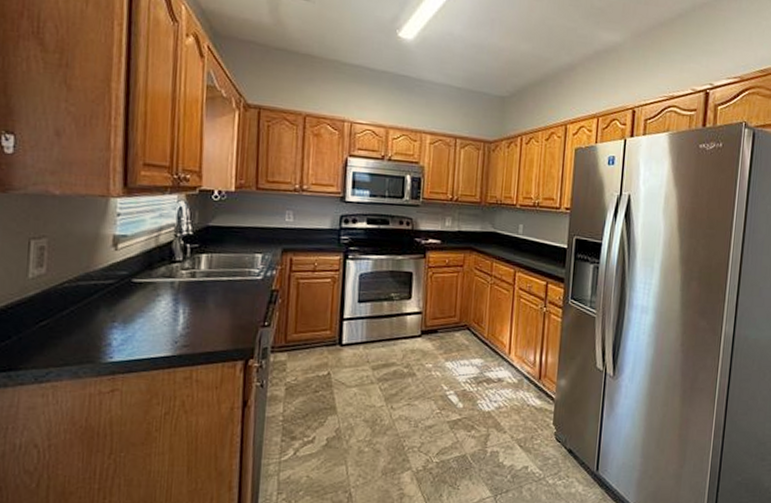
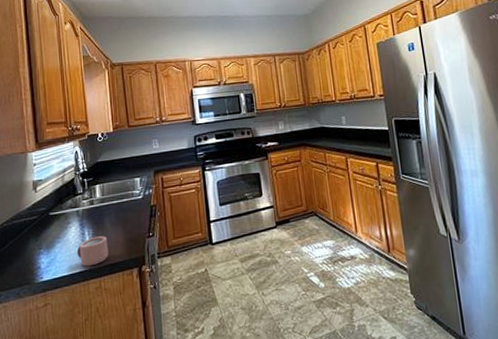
mug: none [165,317,209,352] -> present [77,236,109,267]

